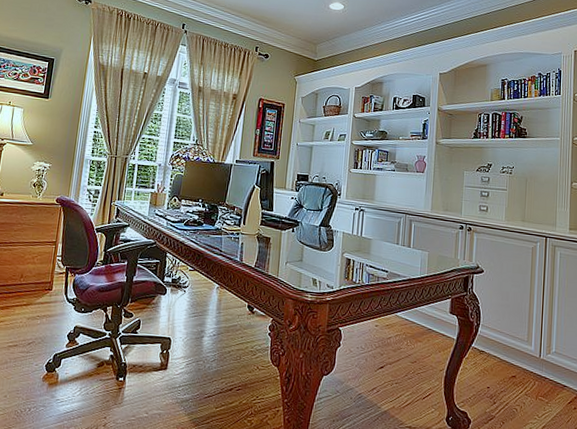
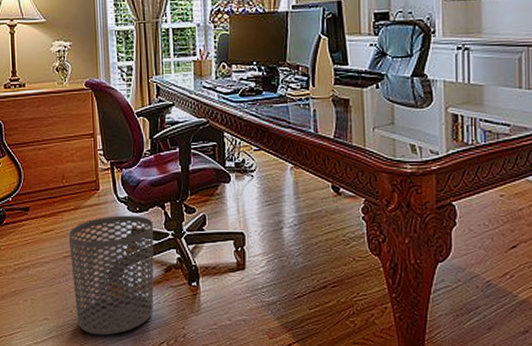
waste bin: none [9,314,95,421] -> present [68,215,154,336]

